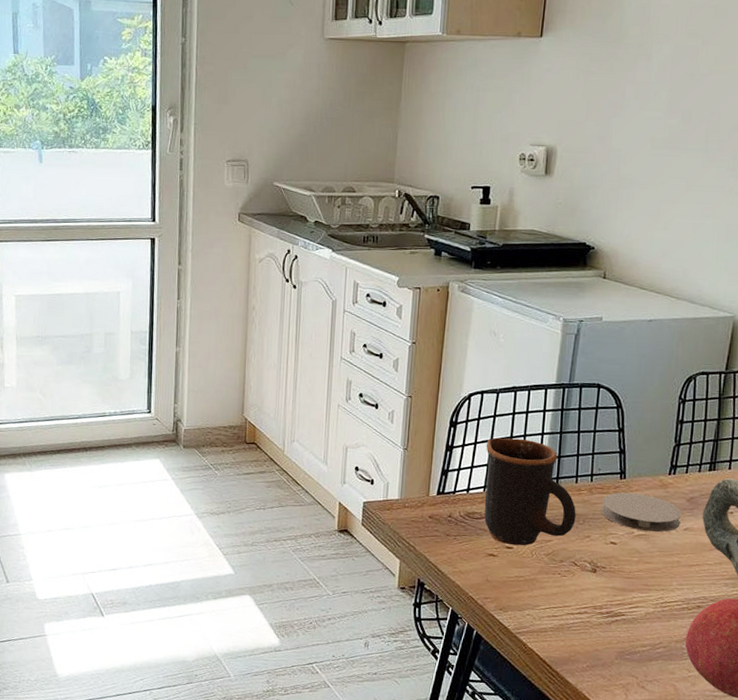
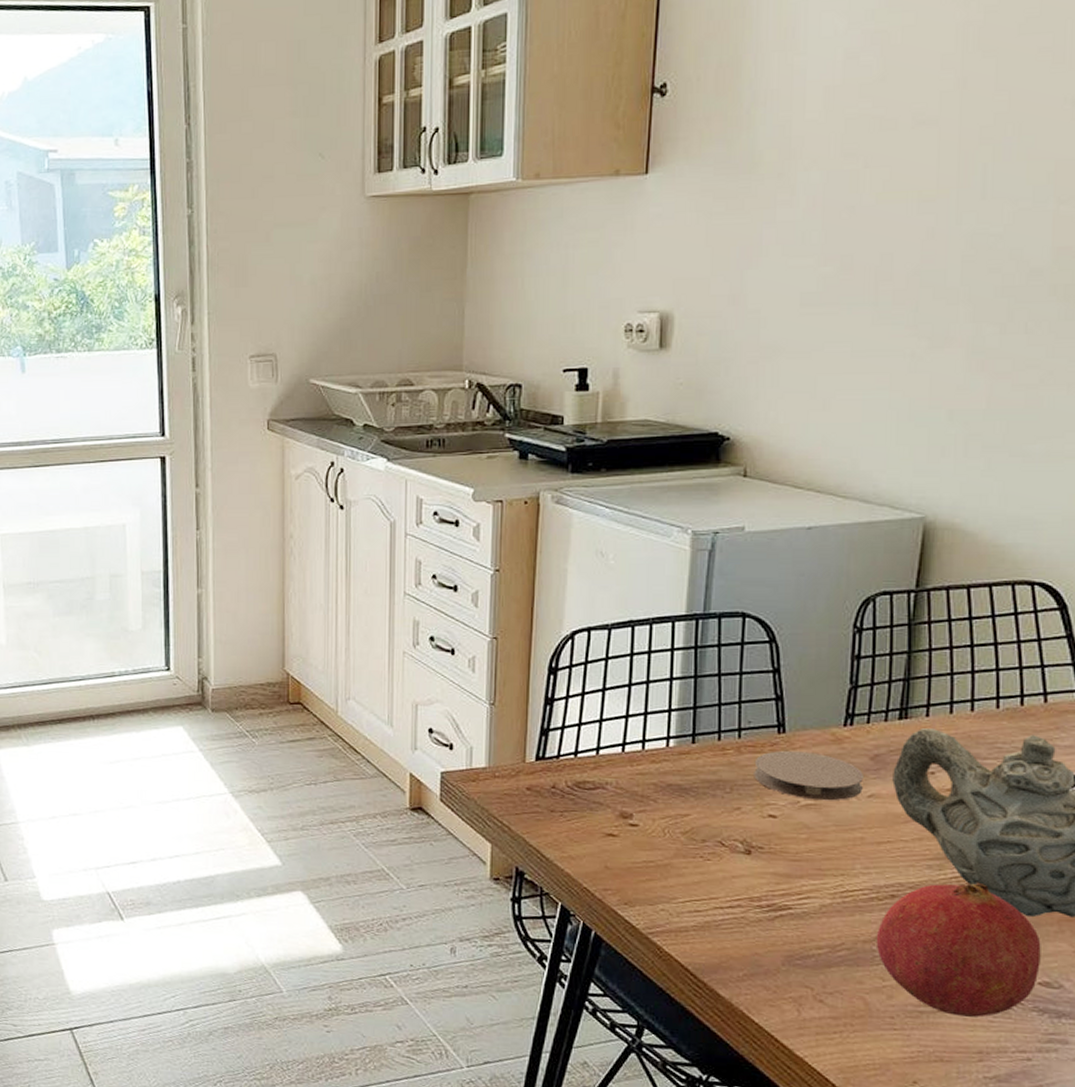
mug: present [484,438,576,546] -> none [597,686,721,823]

